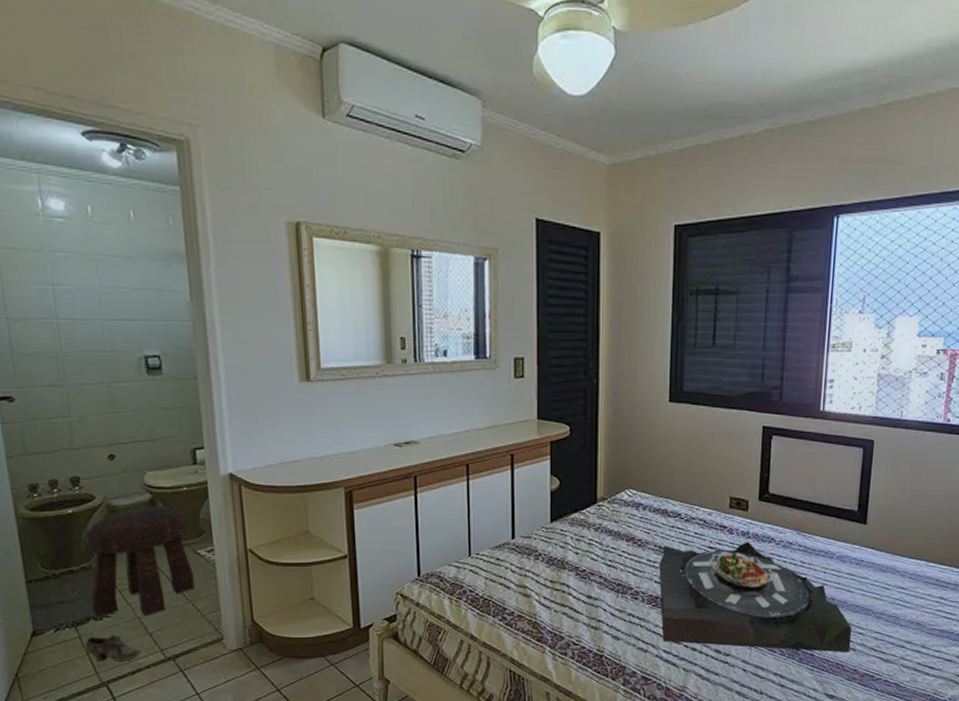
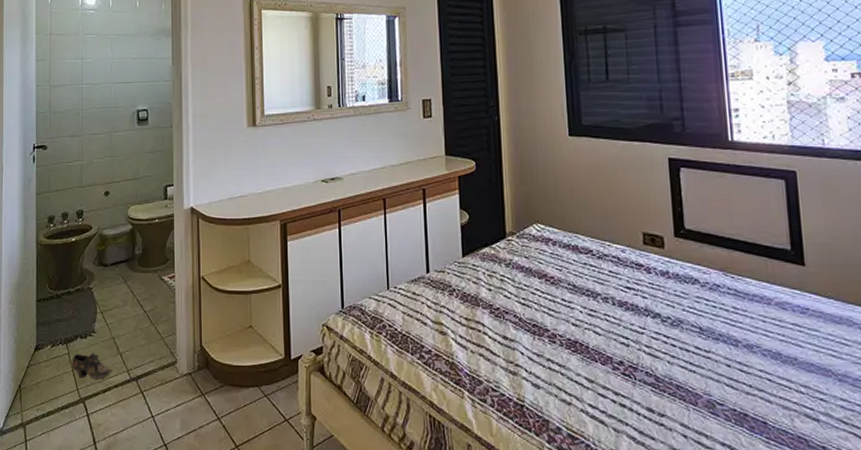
stool: present [86,505,195,618] -> none [80,235,158,337]
serving tray: present [659,541,852,653] -> none [575,282,813,423]

